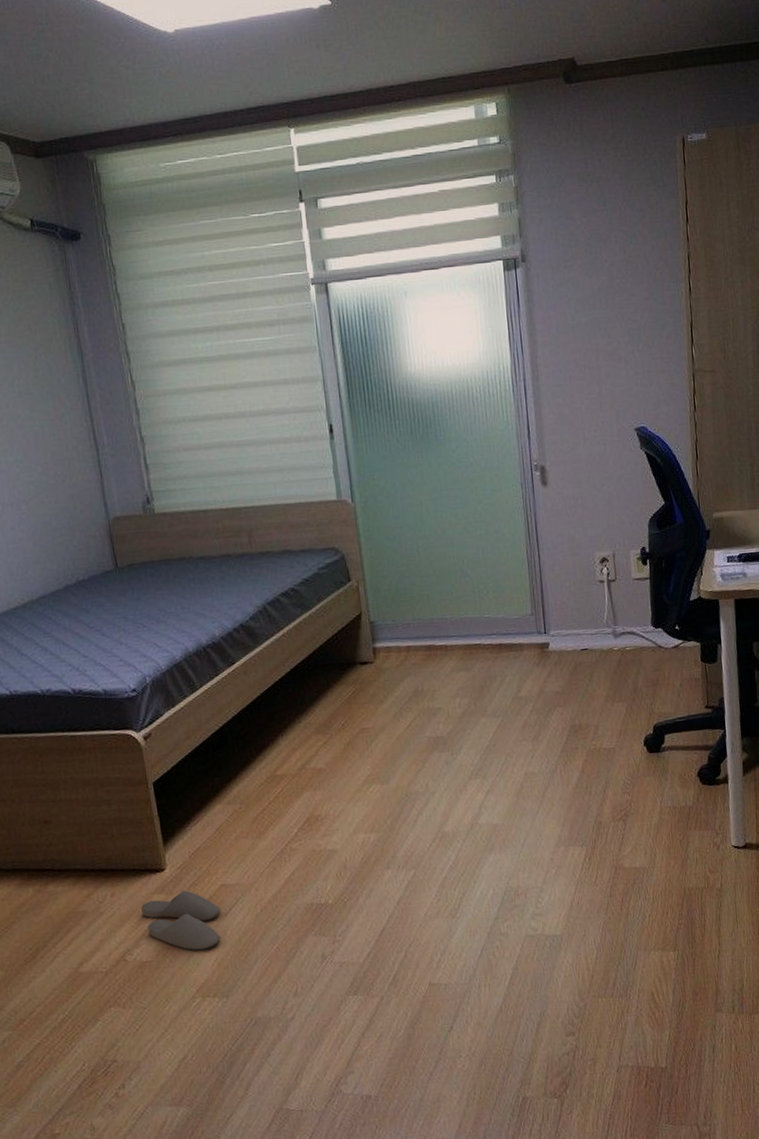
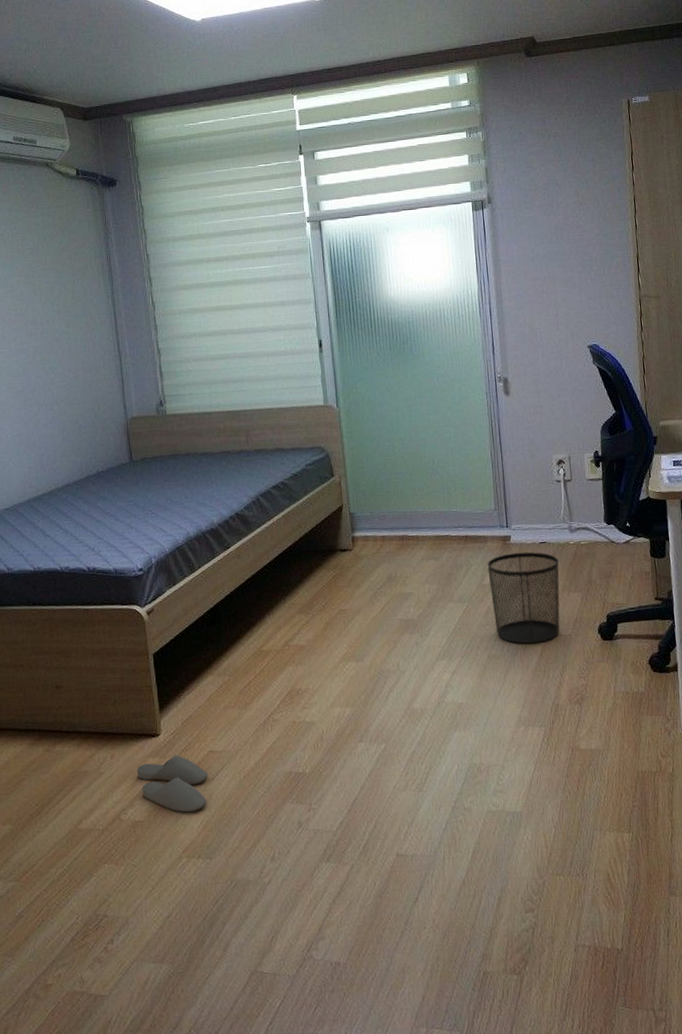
waste bin: none [523,660,603,760] -> present [487,552,560,644]

